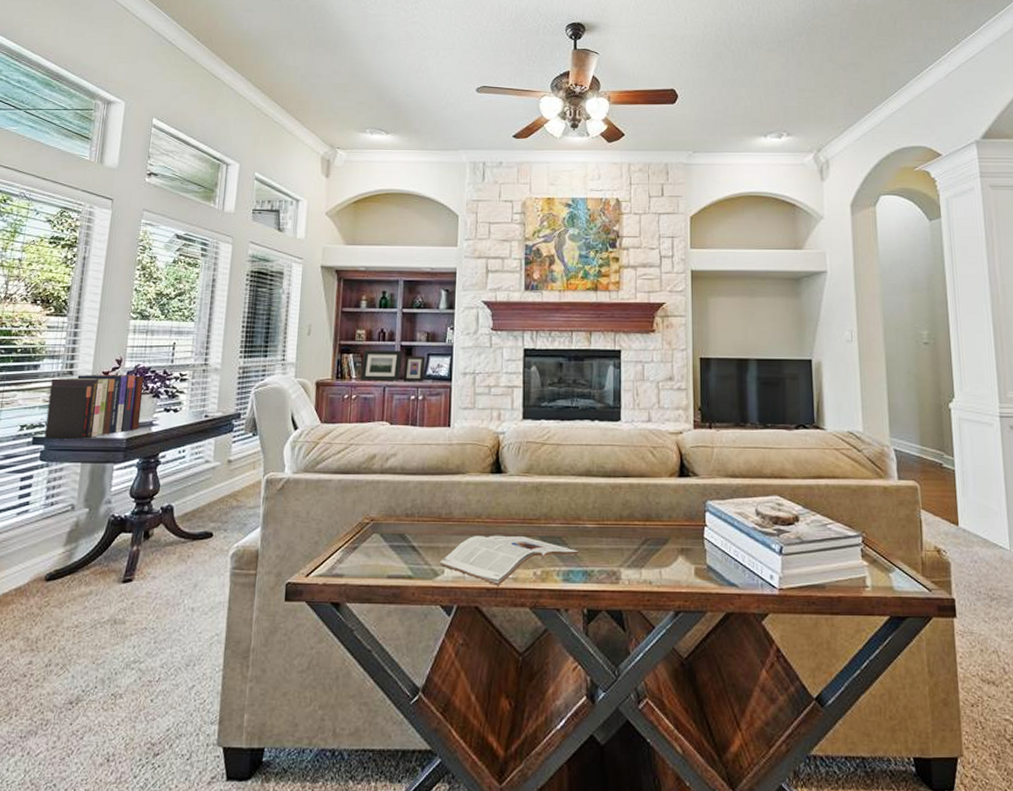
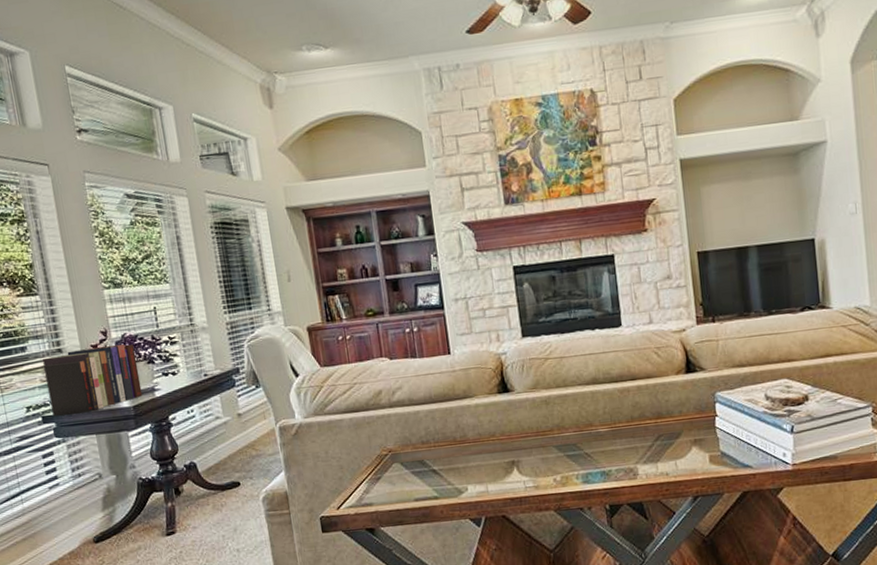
picture frame: present [360,350,403,382] -> none [348,285,391,320]
picture frame: present [403,356,426,382] -> none [392,287,416,316]
magazine: present [439,535,580,587] -> none [462,447,596,496]

